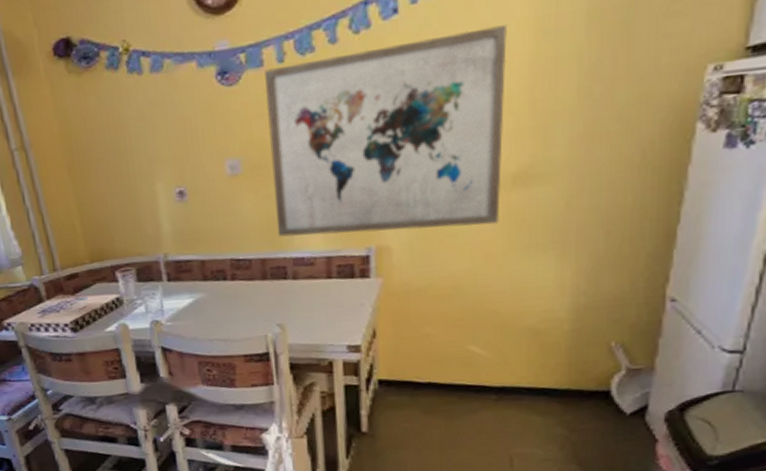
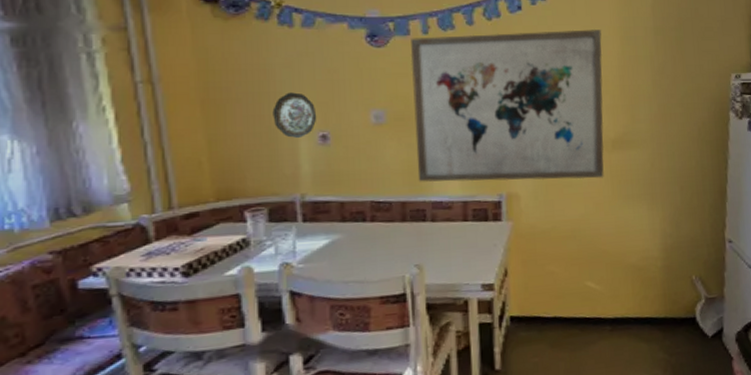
decorative plate: none [130,147,173,196] -> present [272,92,317,138]

